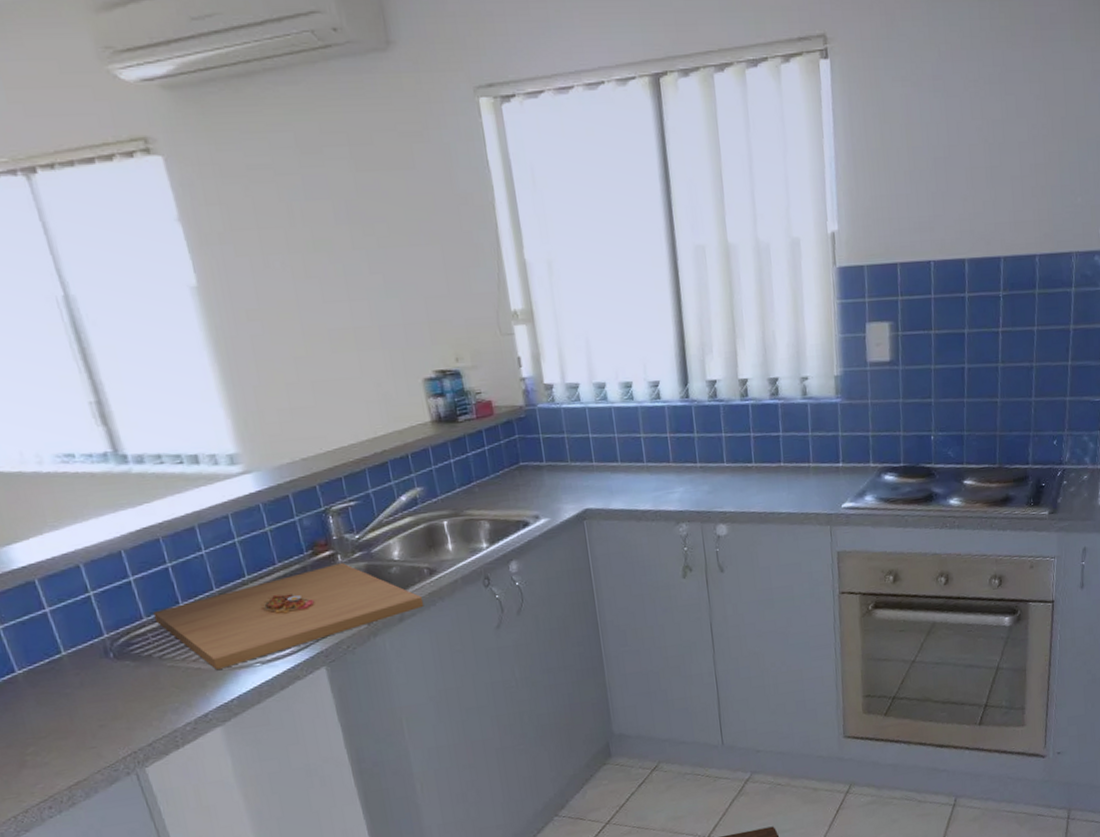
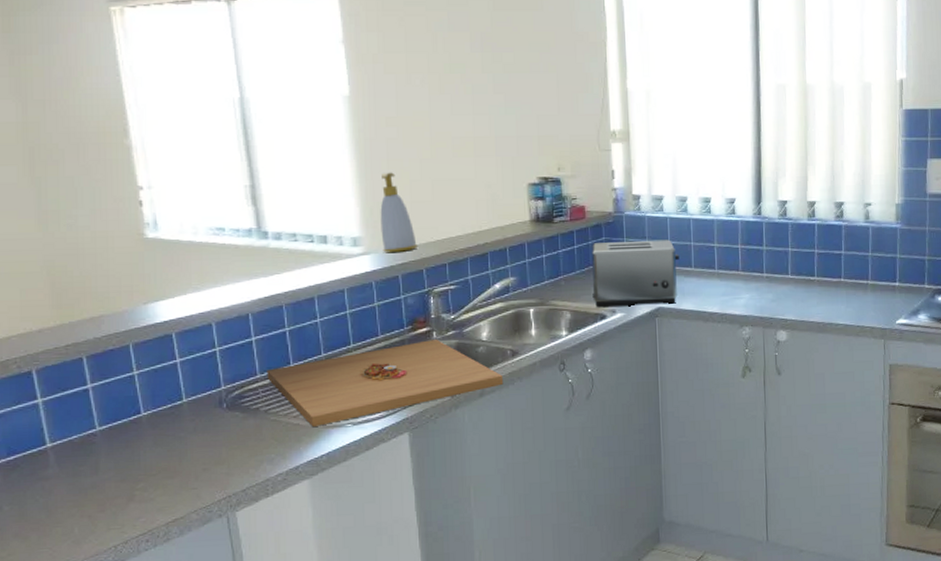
soap bottle: none [251,375,307,471] -> present [380,172,418,253]
toaster: none [504,432,605,515] -> present [592,239,679,308]

